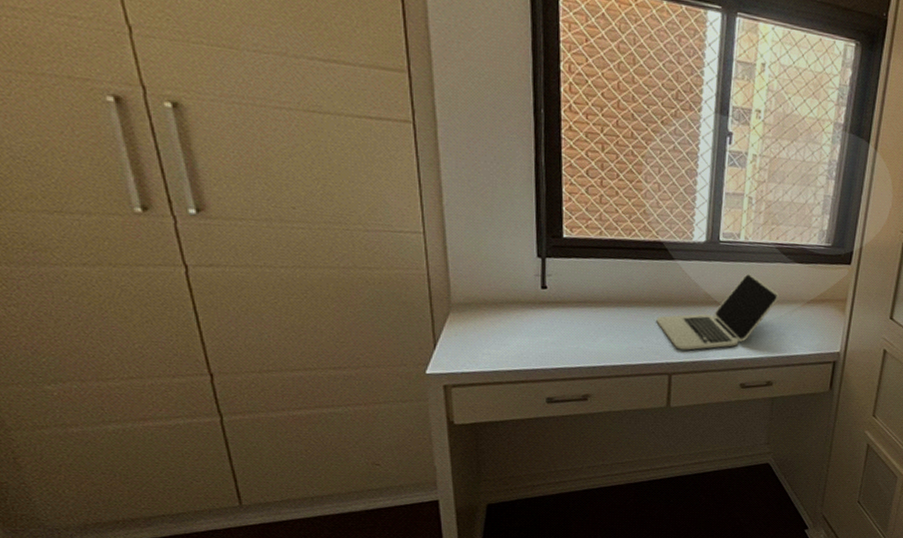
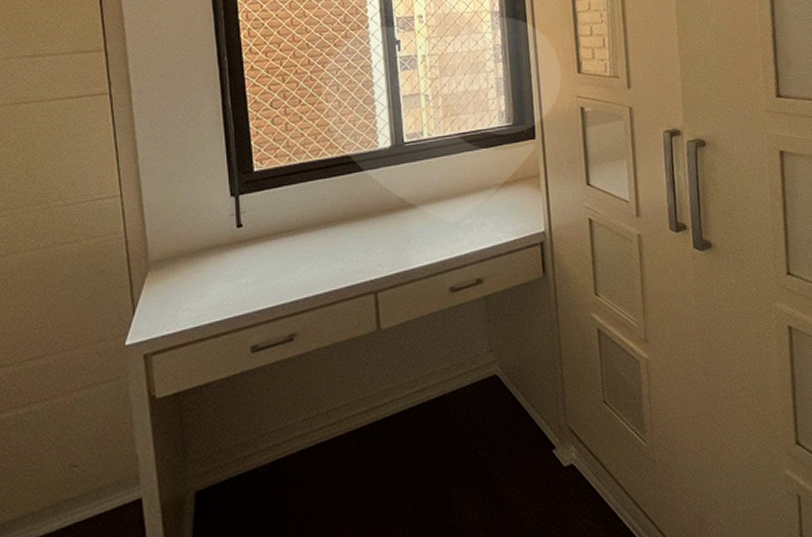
laptop: present [656,273,779,351] -> none [354,168,472,263]

